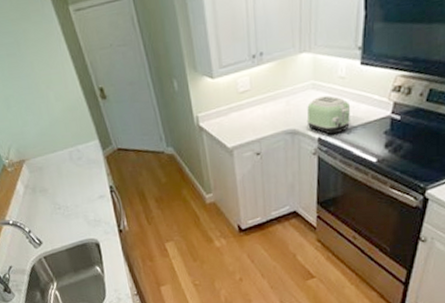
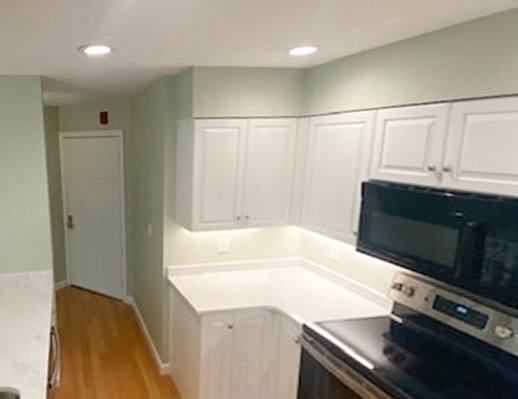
toaster: present [306,95,351,135] -> none [291,276,343,324]

